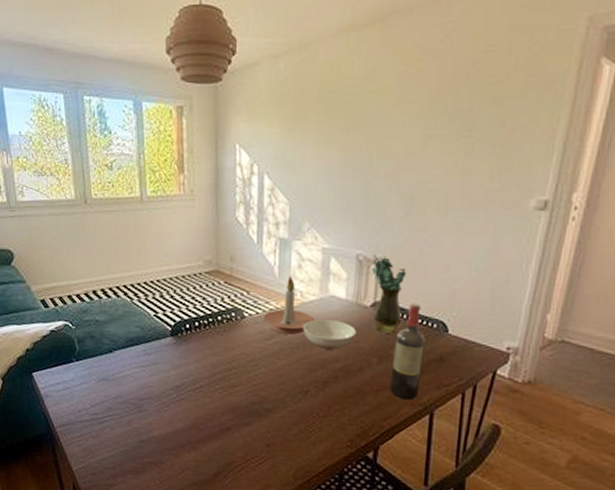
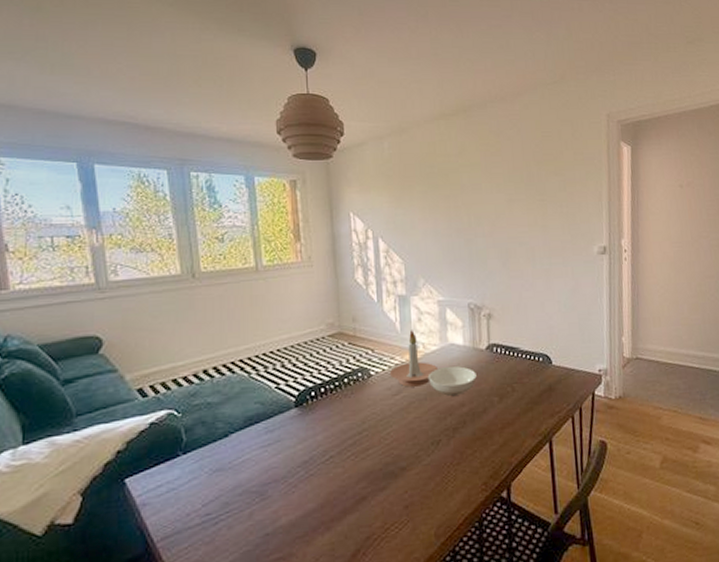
vase: present [372,255,407,334] -> none [482,302,513,372]
wine bottle: present [390,303,426,400] -> none [510,341,537,432]

